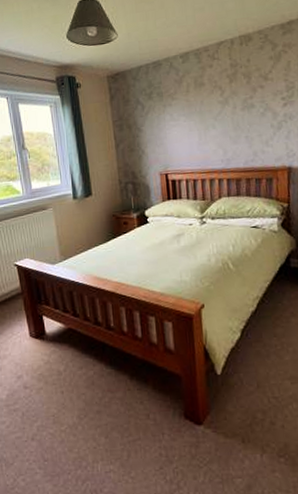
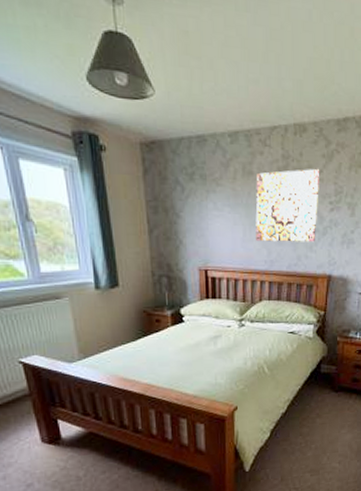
wall art: none [207,69,271,143] -> present [255,168,320,242]

